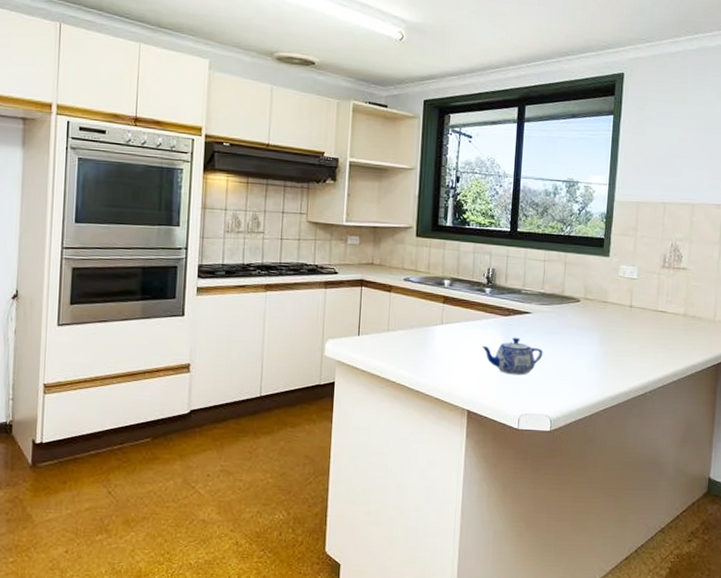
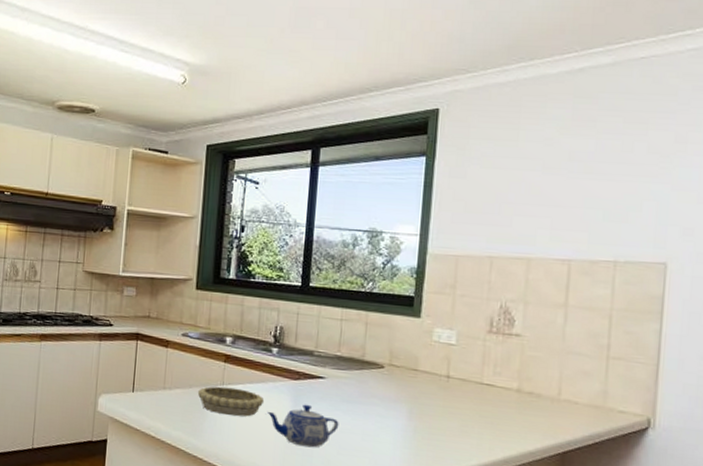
decorative bowl: none [419,325,479,352] -> present [197,386,265,417]

